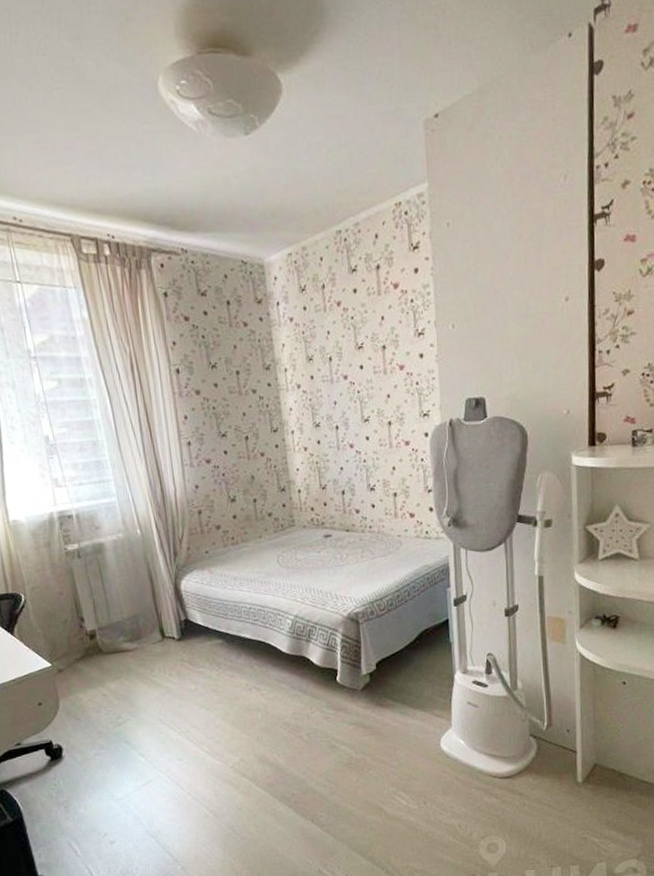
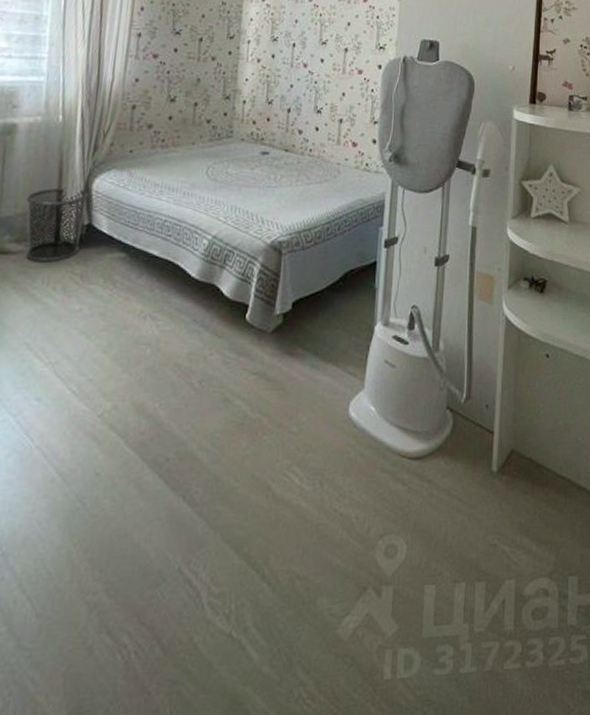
waste bin: none [129,590,183,655] -> present [26,187,88,262]

